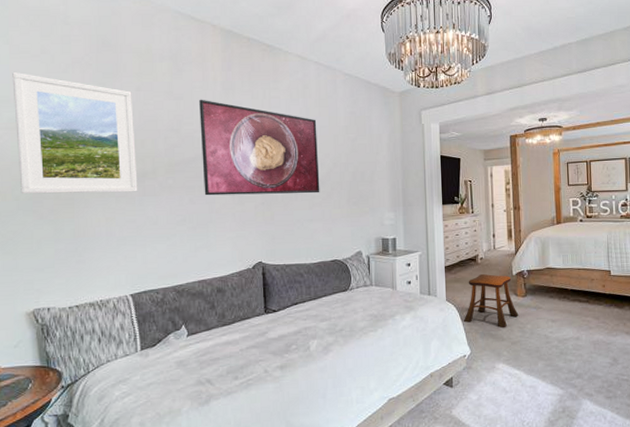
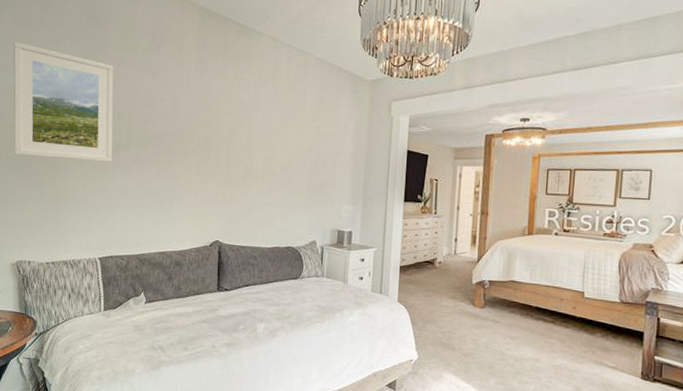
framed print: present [199,99,320,196] -> none [171,76,284,179]
stool: present [464,273,519,329] -> none [414,278,474,338]

